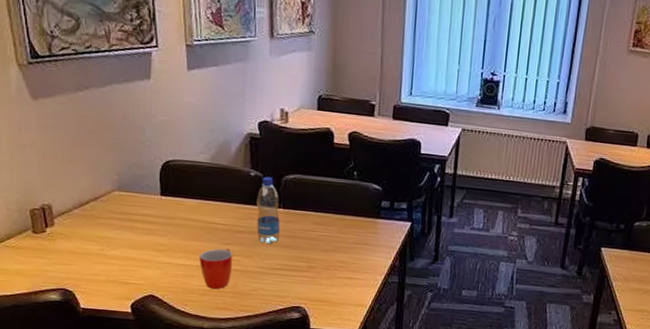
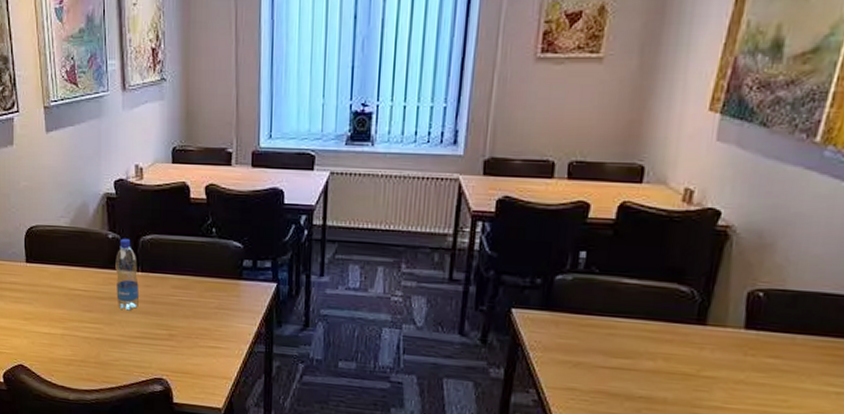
mug: present [199,248,233,290] -> none [63,315,95,359]

